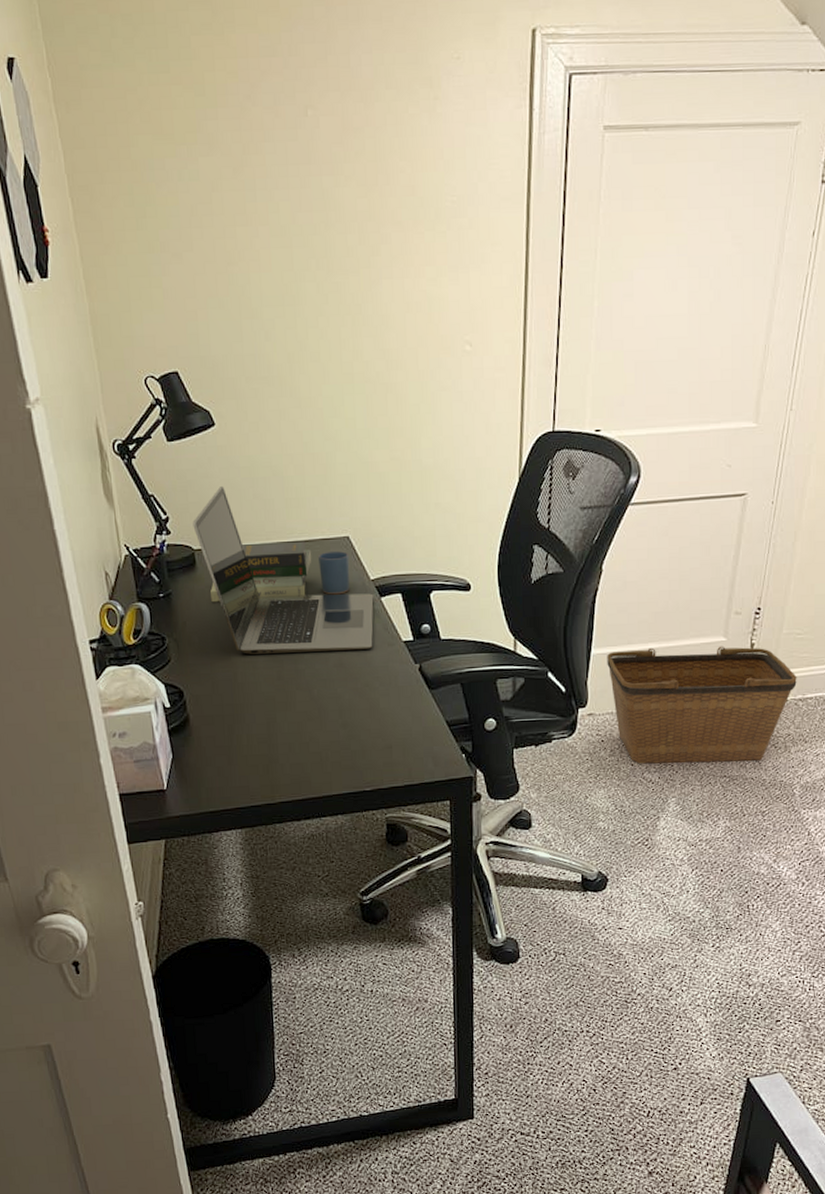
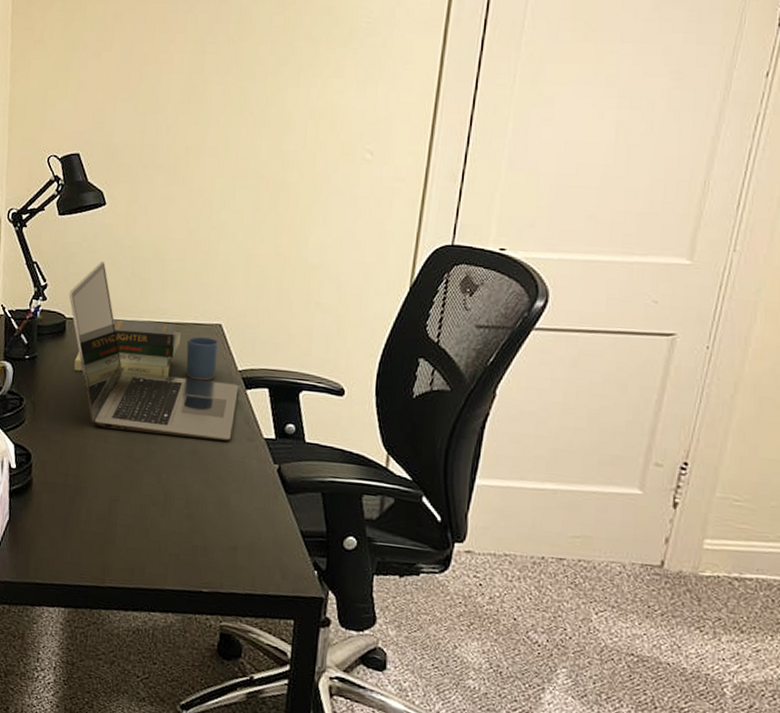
bicycle basket: present [607,646,797,764] -> none [493,485,732,643]

